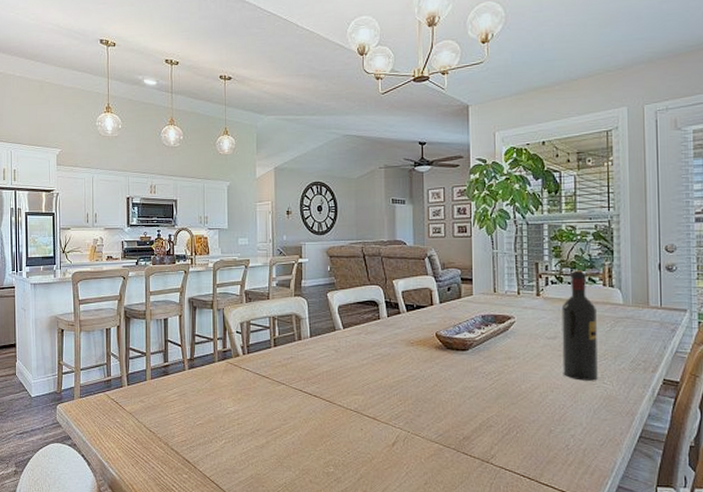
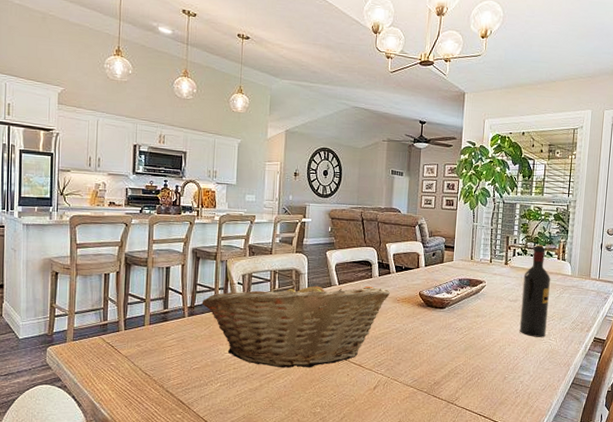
fruit basket: none [201,324,402,422] -> present [201,278,390,368]

